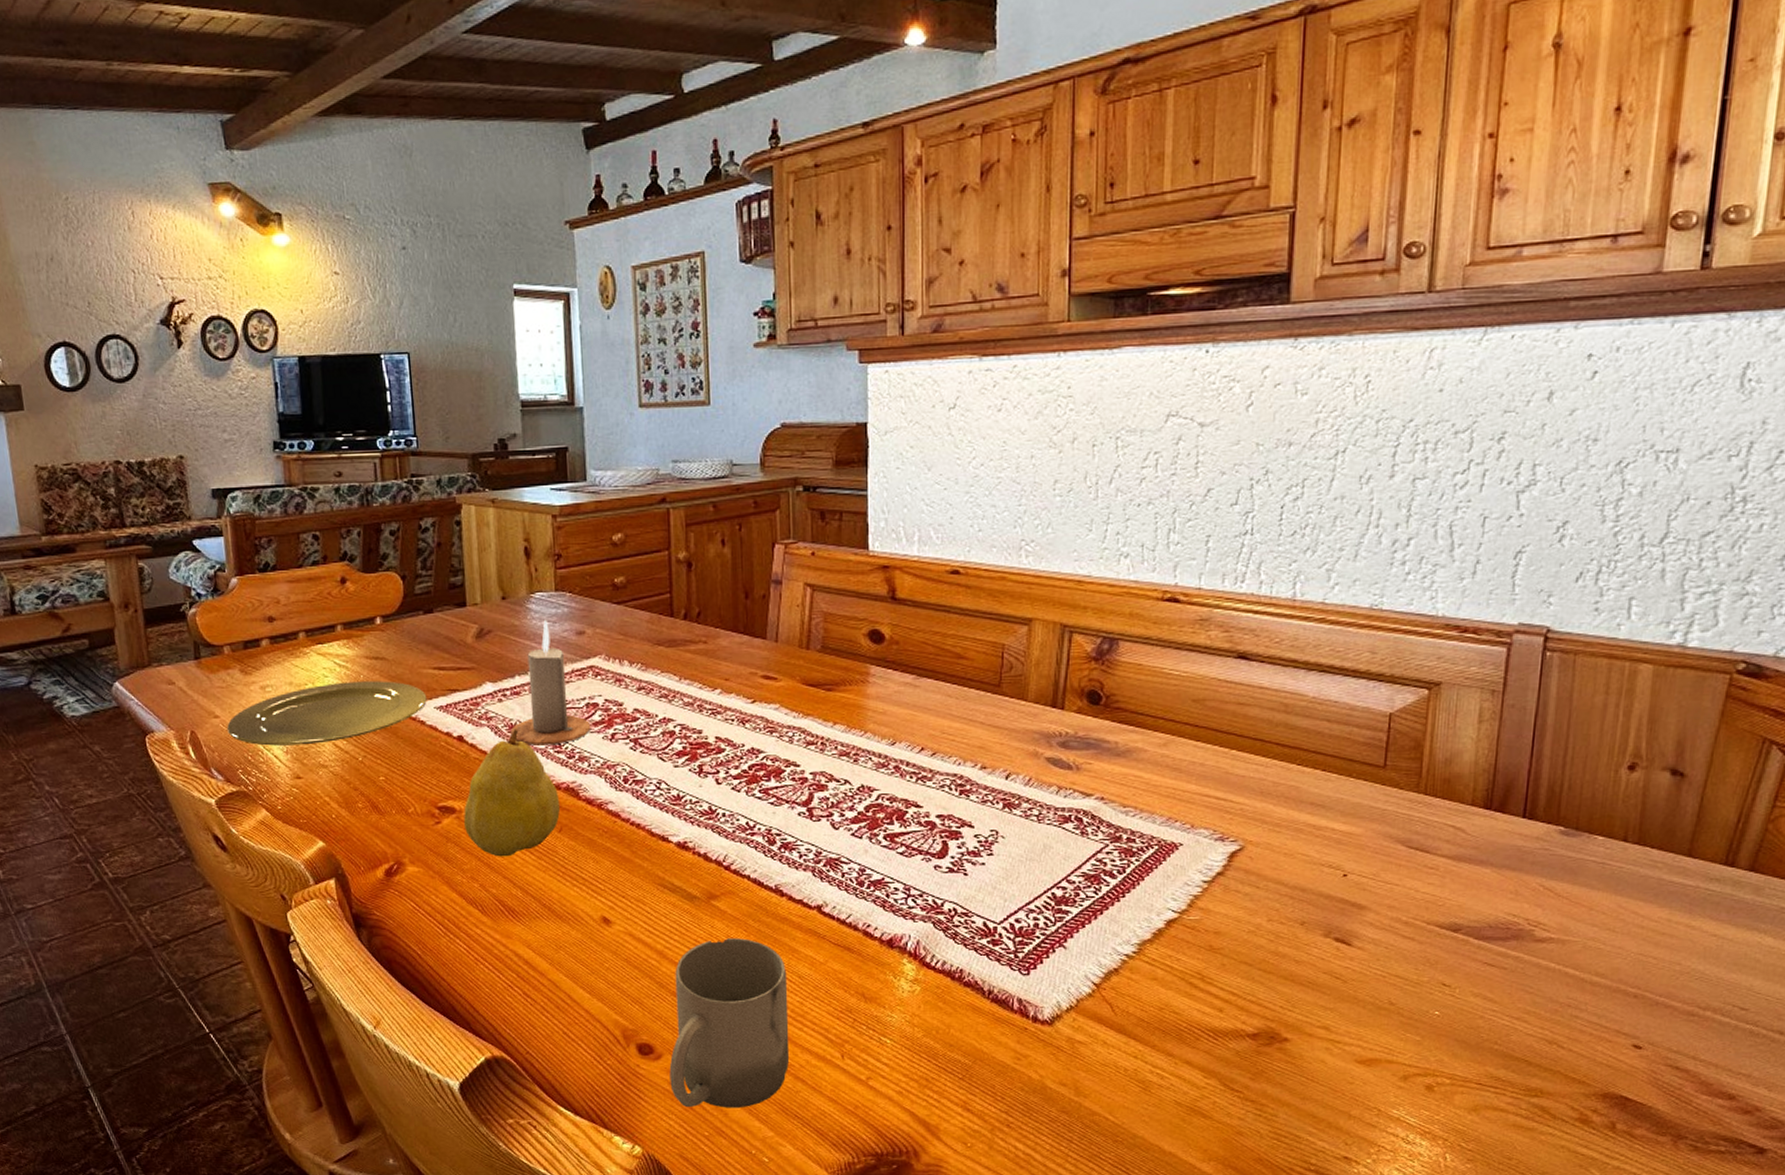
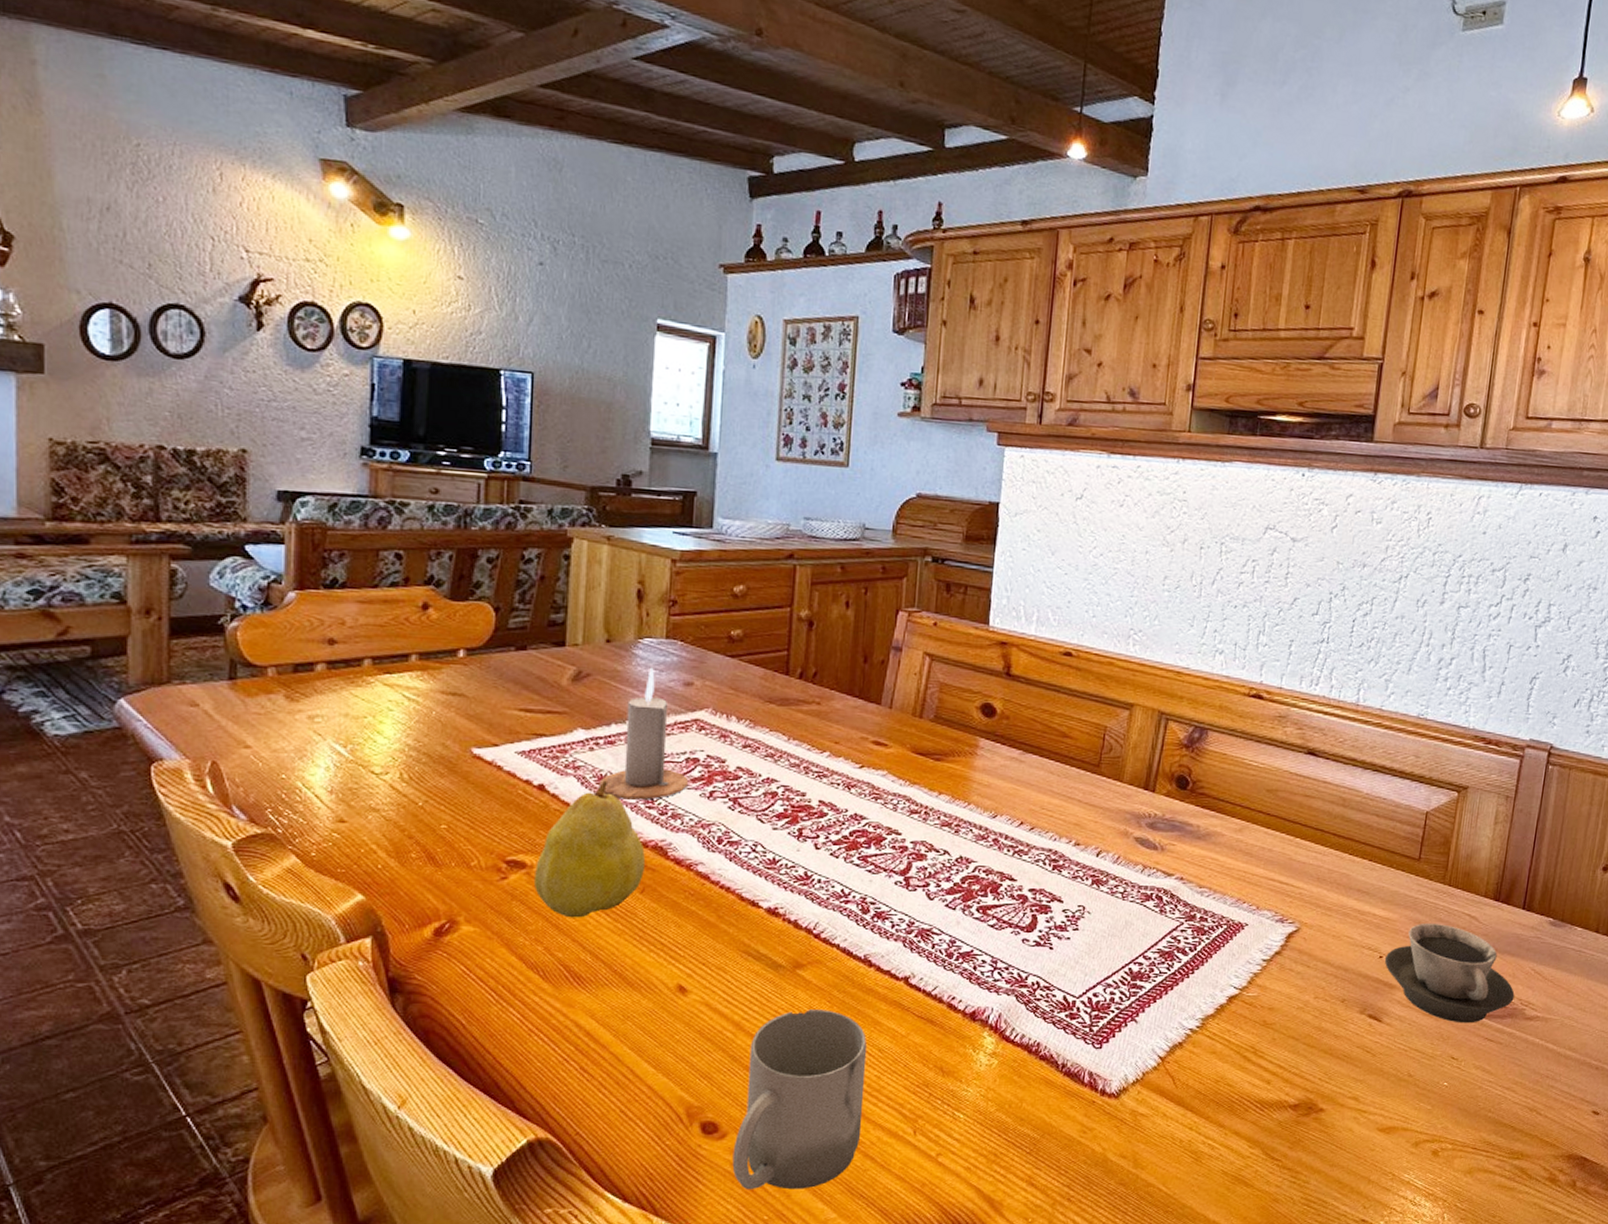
plate: present [227,681,427,746] -> none [259,717,508,785]
cup: none [1349,836,1519,947] -> present [1384,922,1515,1023]

